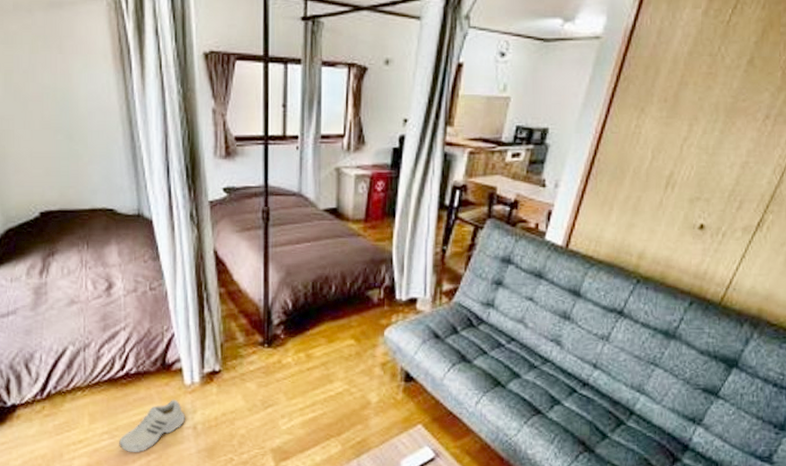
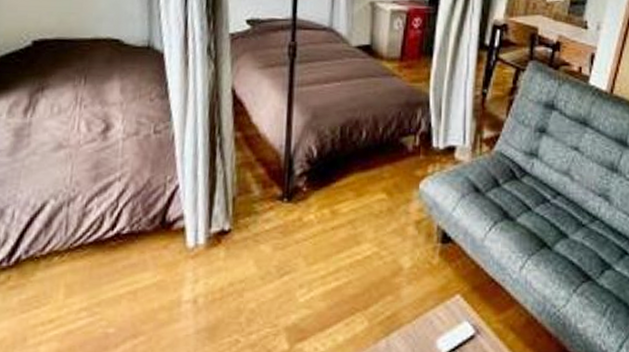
shoe: present [119,399,186,453] -> none [99,265,185,335]

